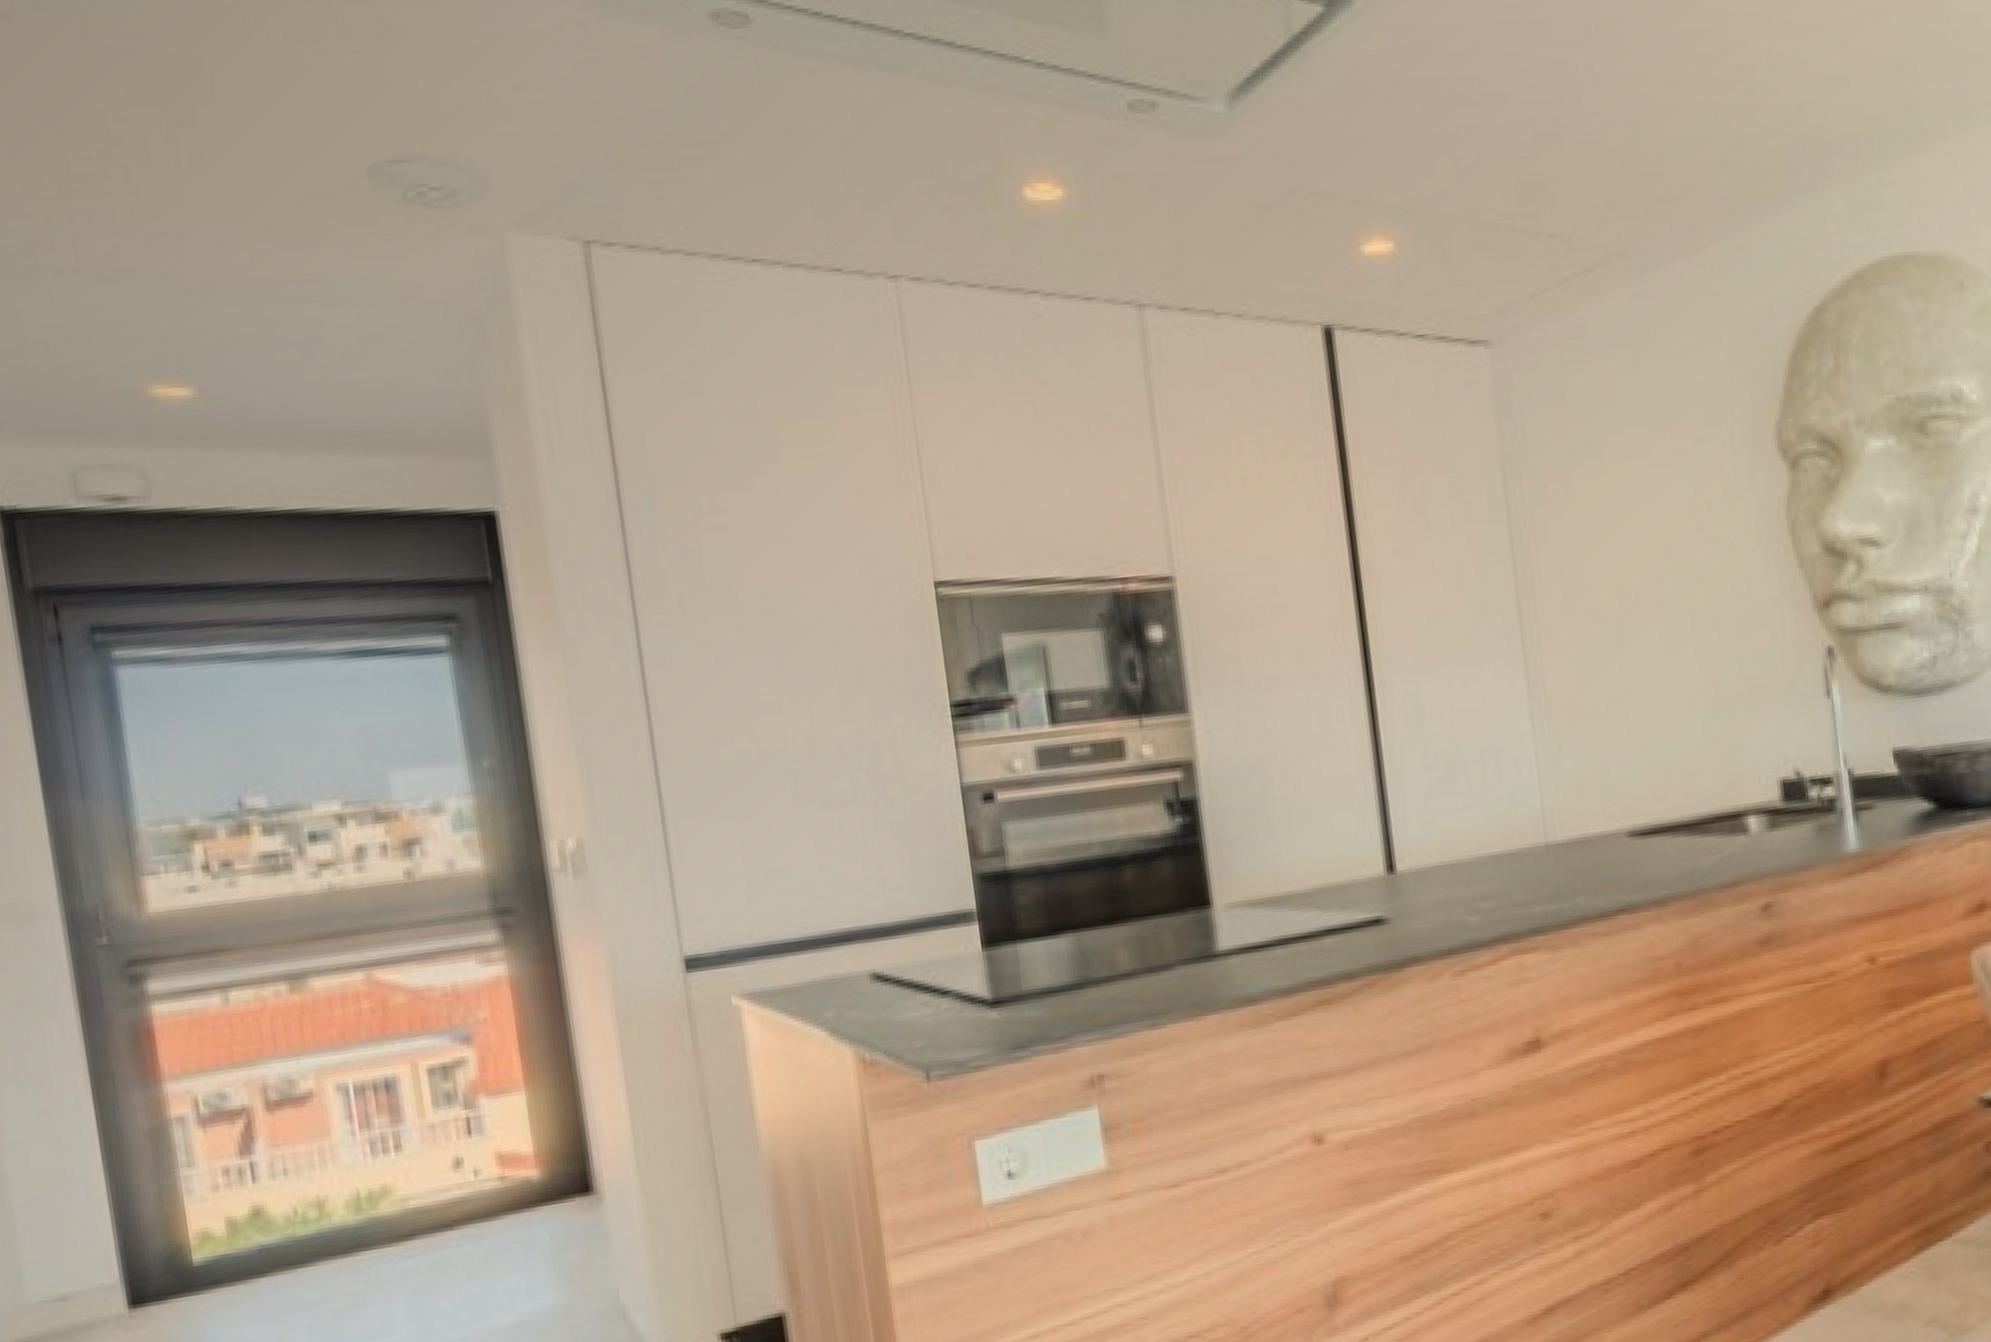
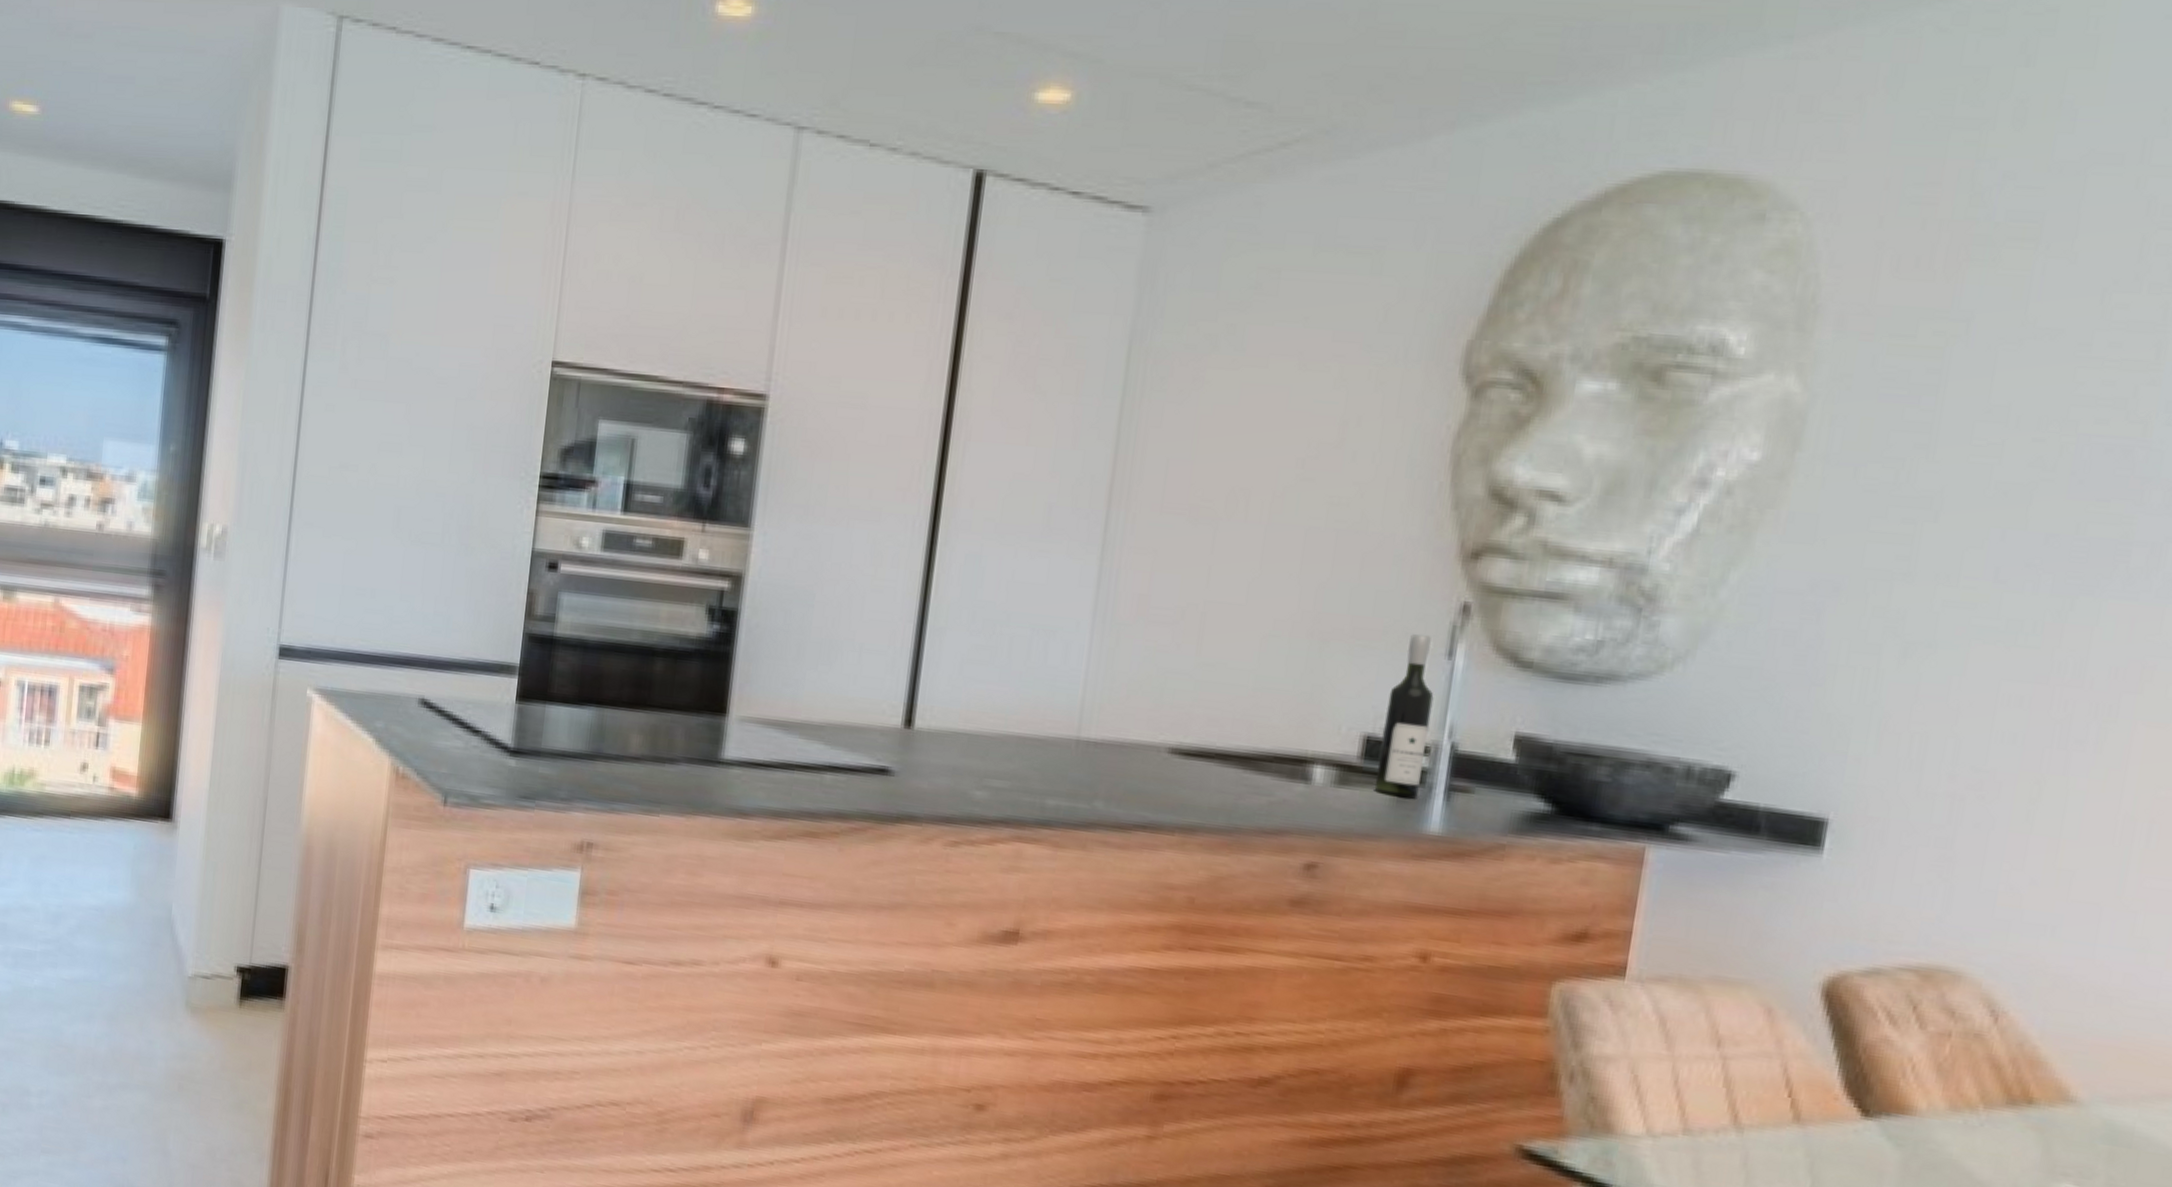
bottle: none [1790,681,1834,829] -> present [1374,634,1434,800]

